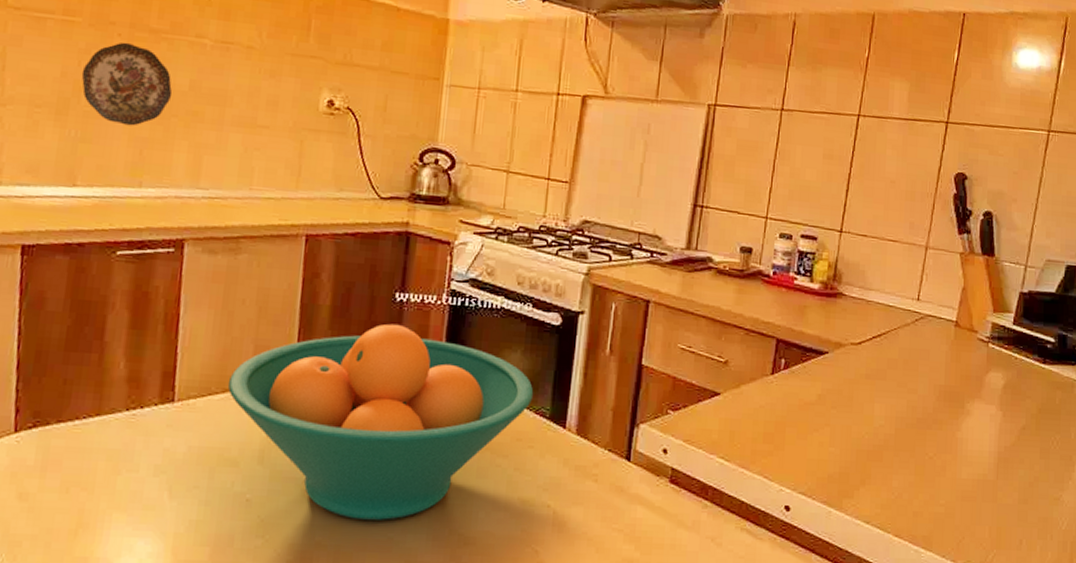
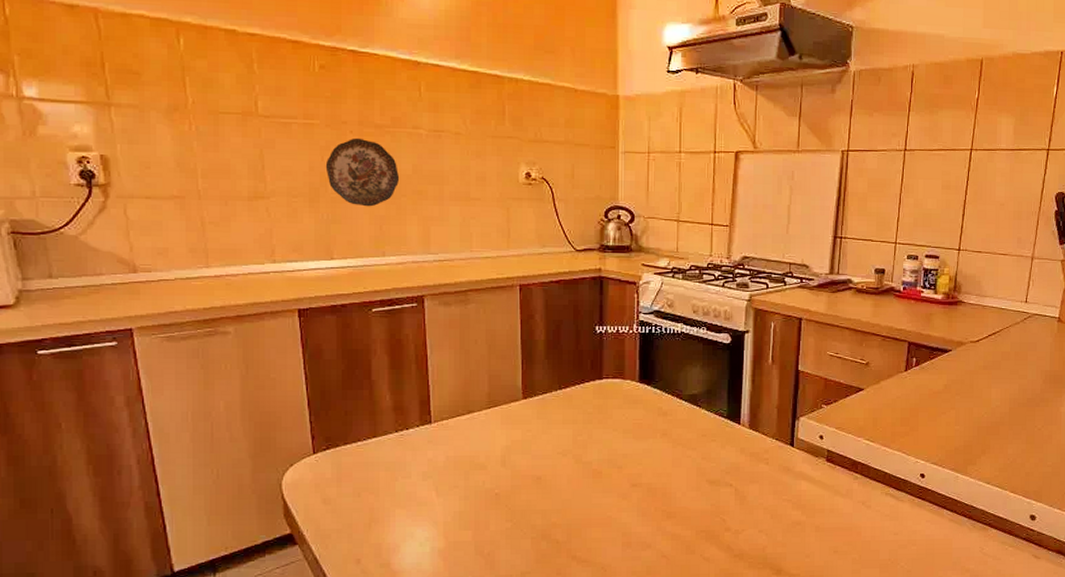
fruit bowl: present [227,323,534,520] -> none [471,351,713,504]

